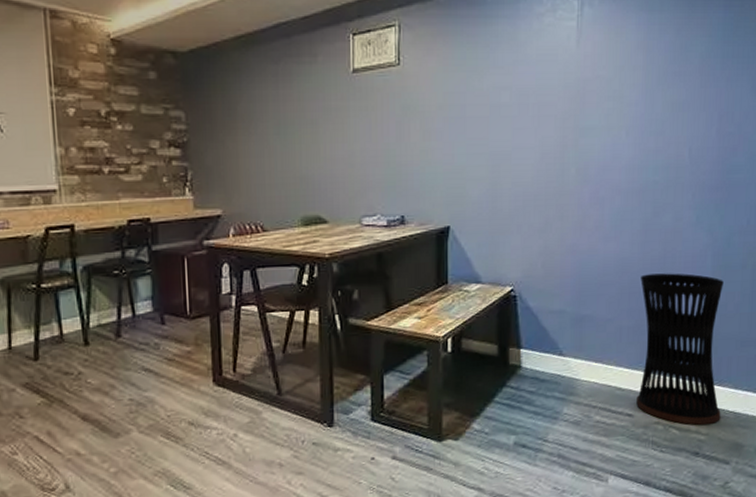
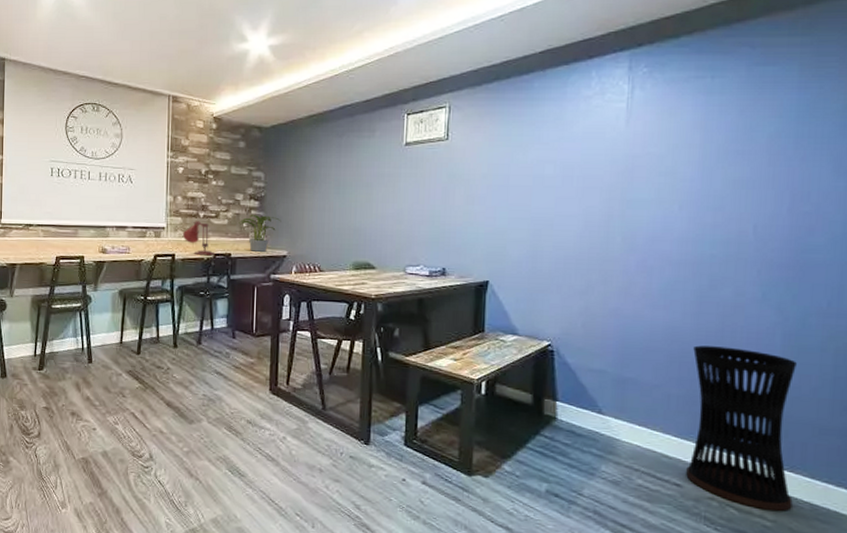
desk lamp: none [81,179,130,224] -> present [182,221,215,256]
potted plant: none [157,166,211,213] -> present [239,215,281,252]

